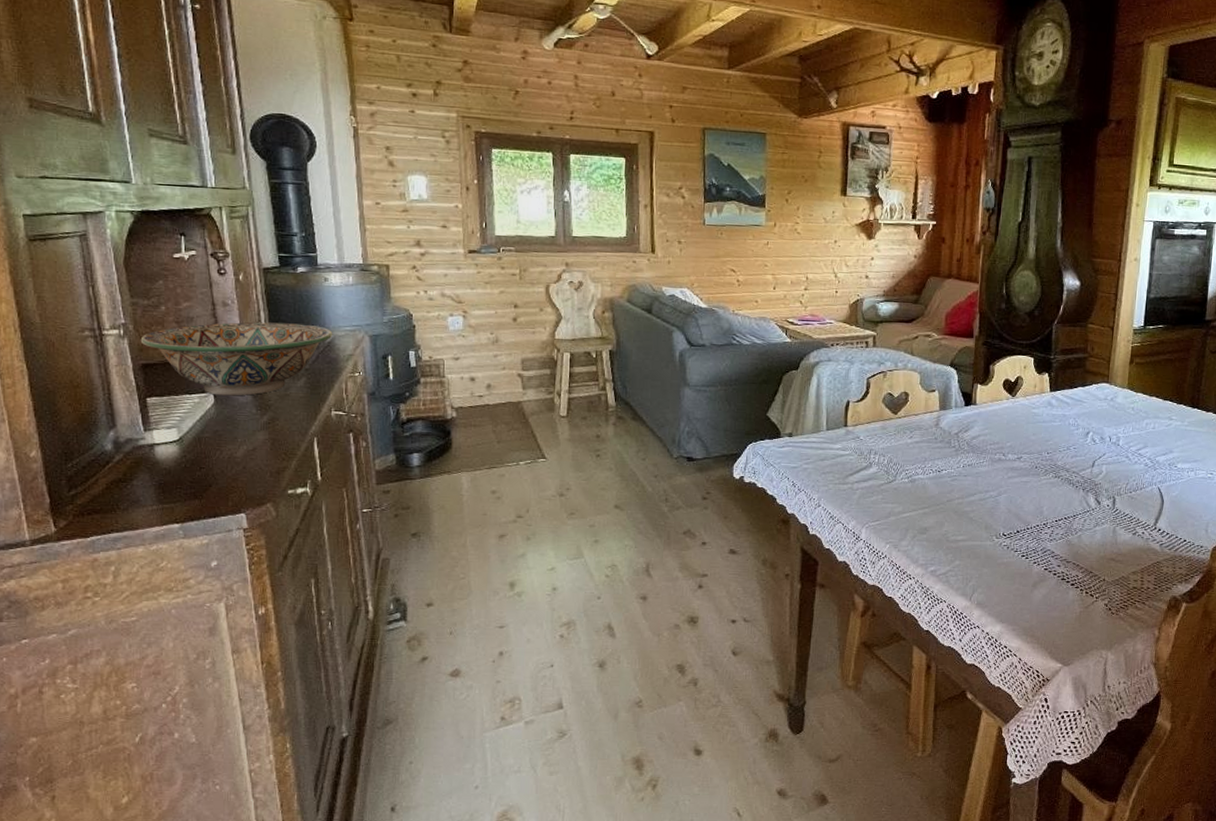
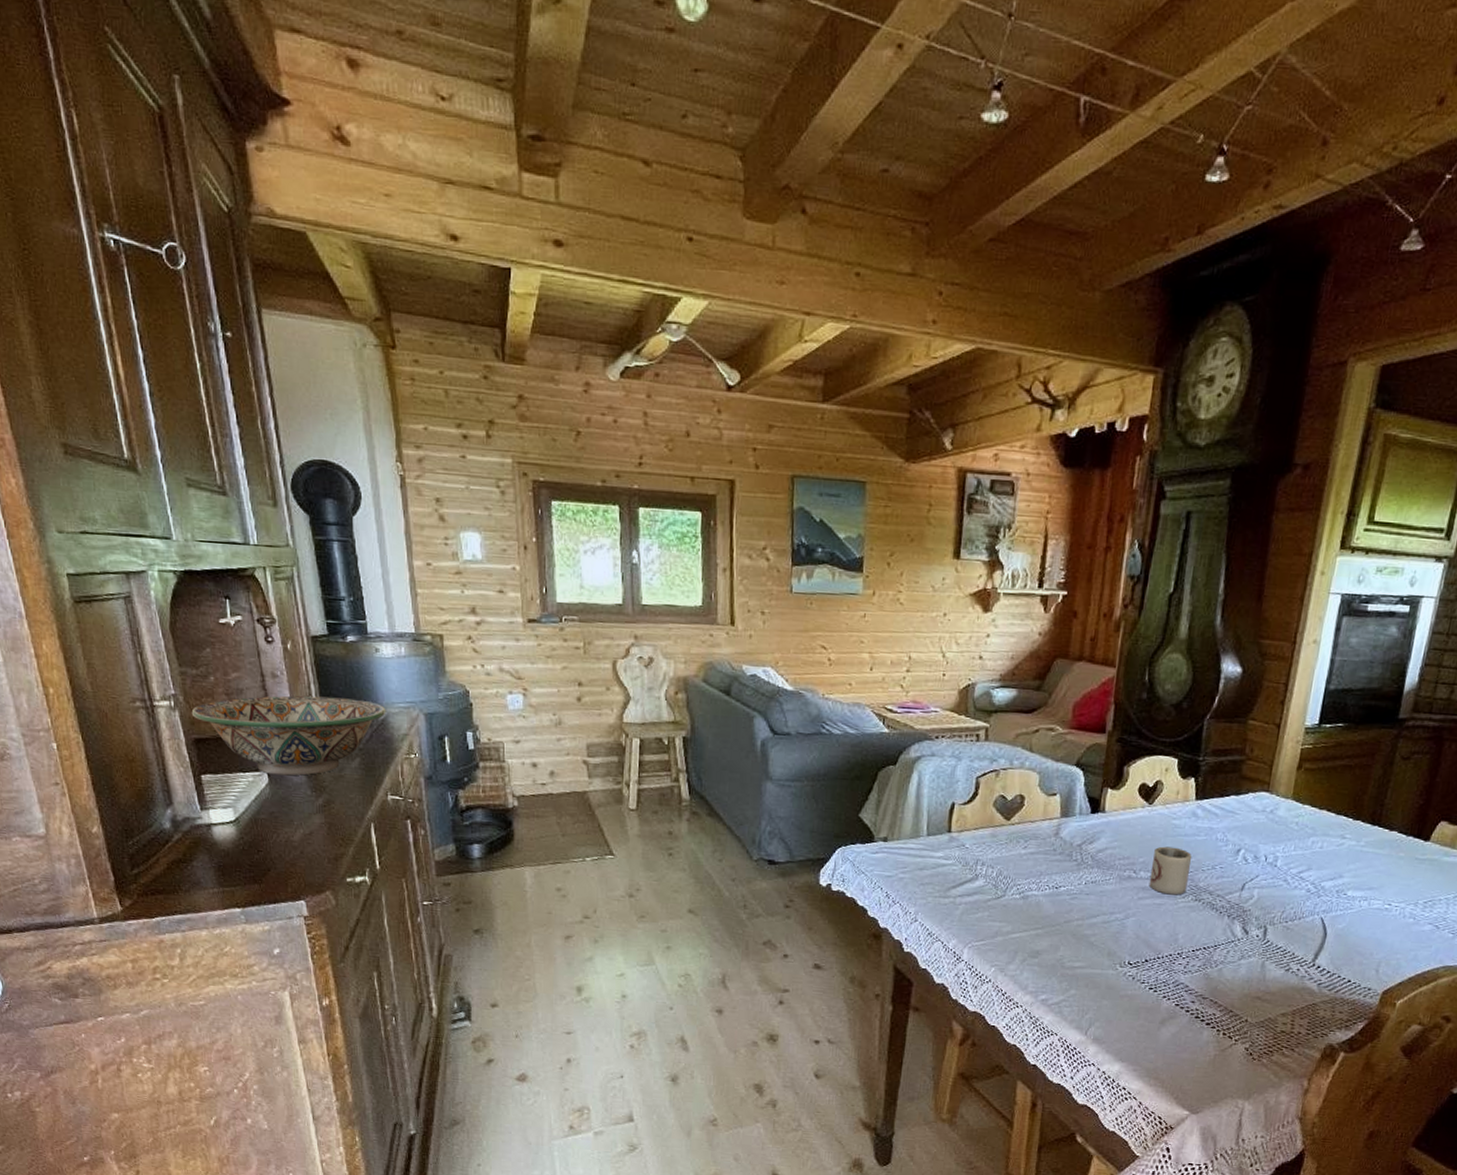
cup: none [1016,432,1050,474] -> present [1149,846,1192,895]

